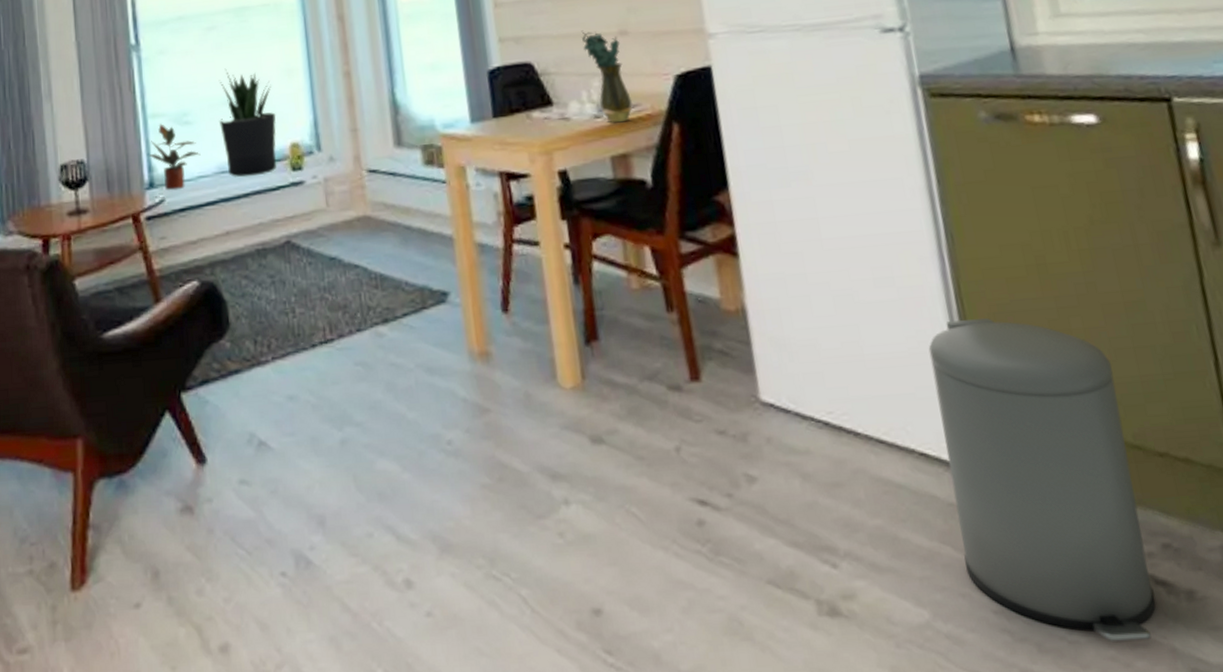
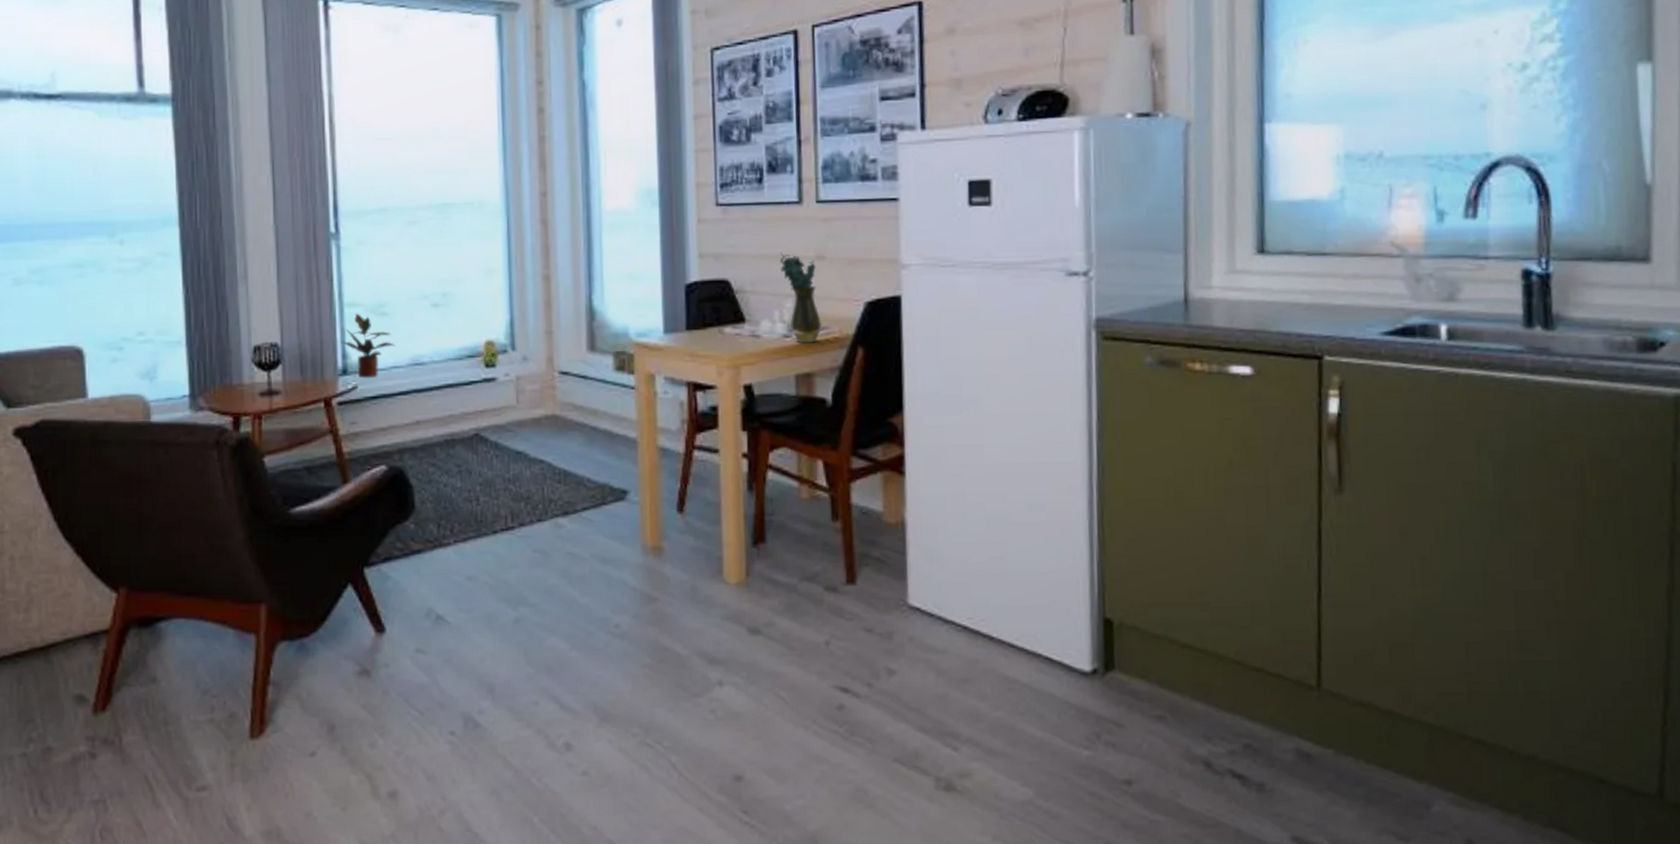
planter: present [219,68,277,178] -> none [416,263,473,371]
pedal bin: present [928,318,1156,643] -> none [1066,544,1230,823]

